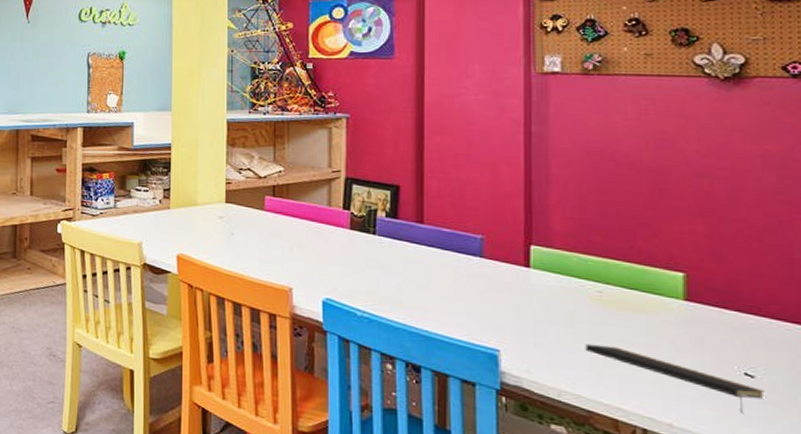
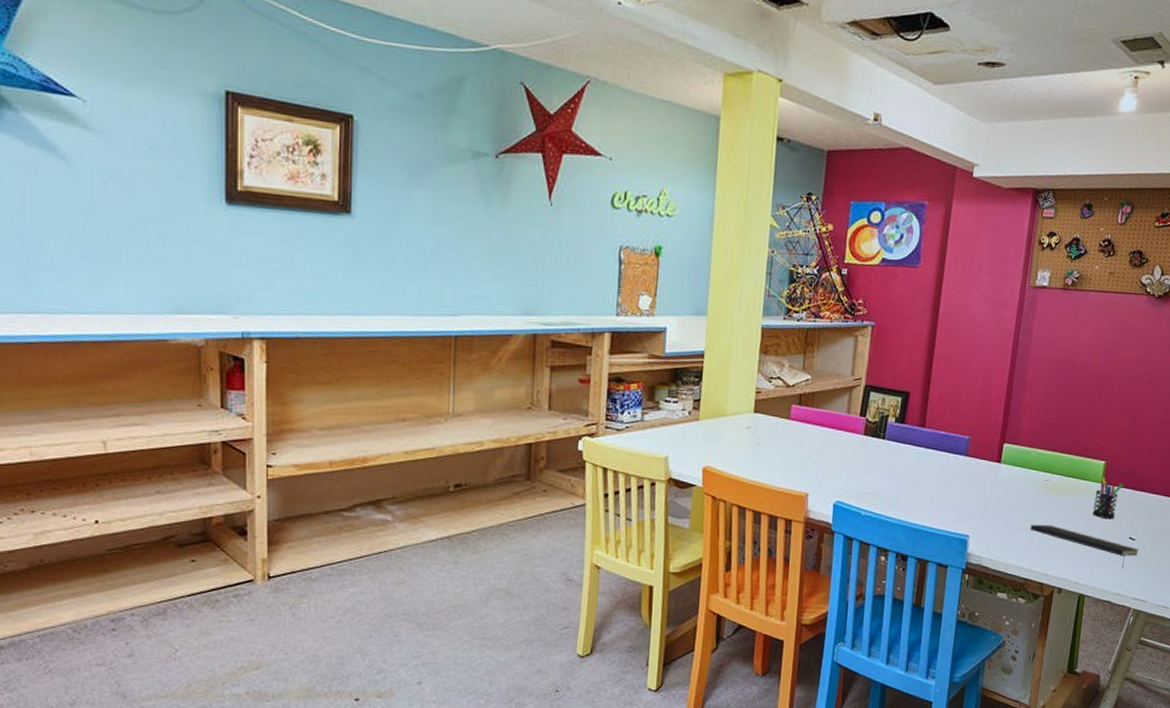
pen holder: none [676,293,721,347] -> present [1092,477,1124,519]

